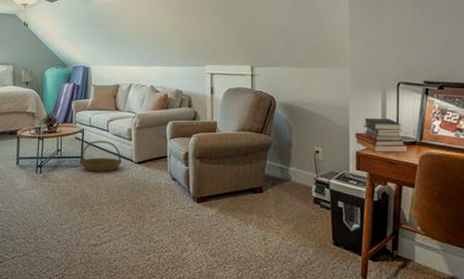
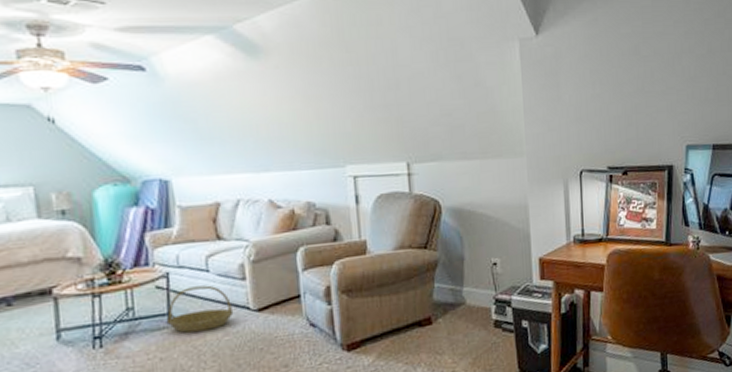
books: present [355,118,408,153] -> none [537,214,595,256]

